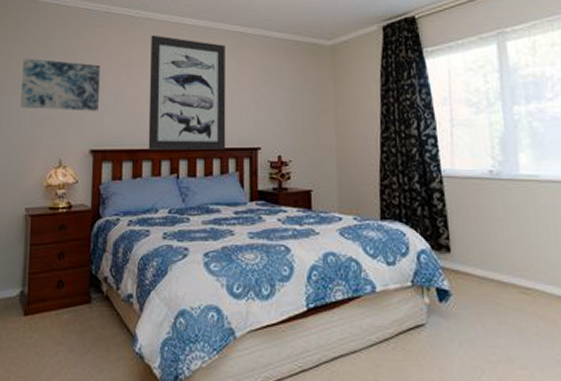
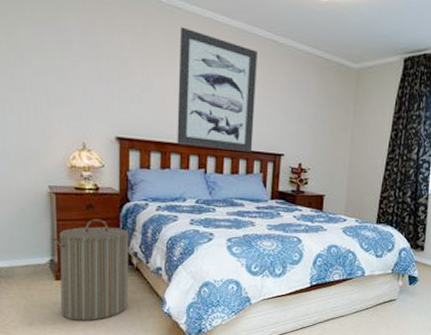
wall art: present [19,58,101,111] -> none [32,27,125,99]
laundry hamper: none [23,240,107,367] -> present [51,218,136,321]

